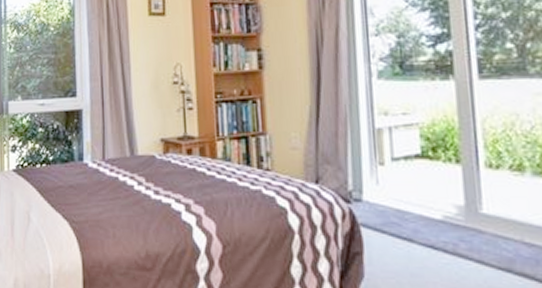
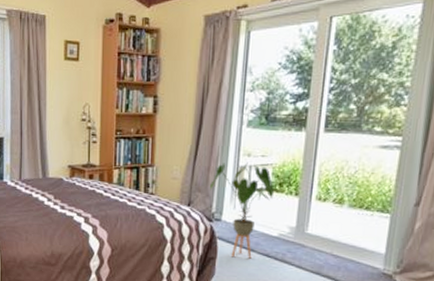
house plant: none [341,123,428,252] -> present [210,162,275,259]

